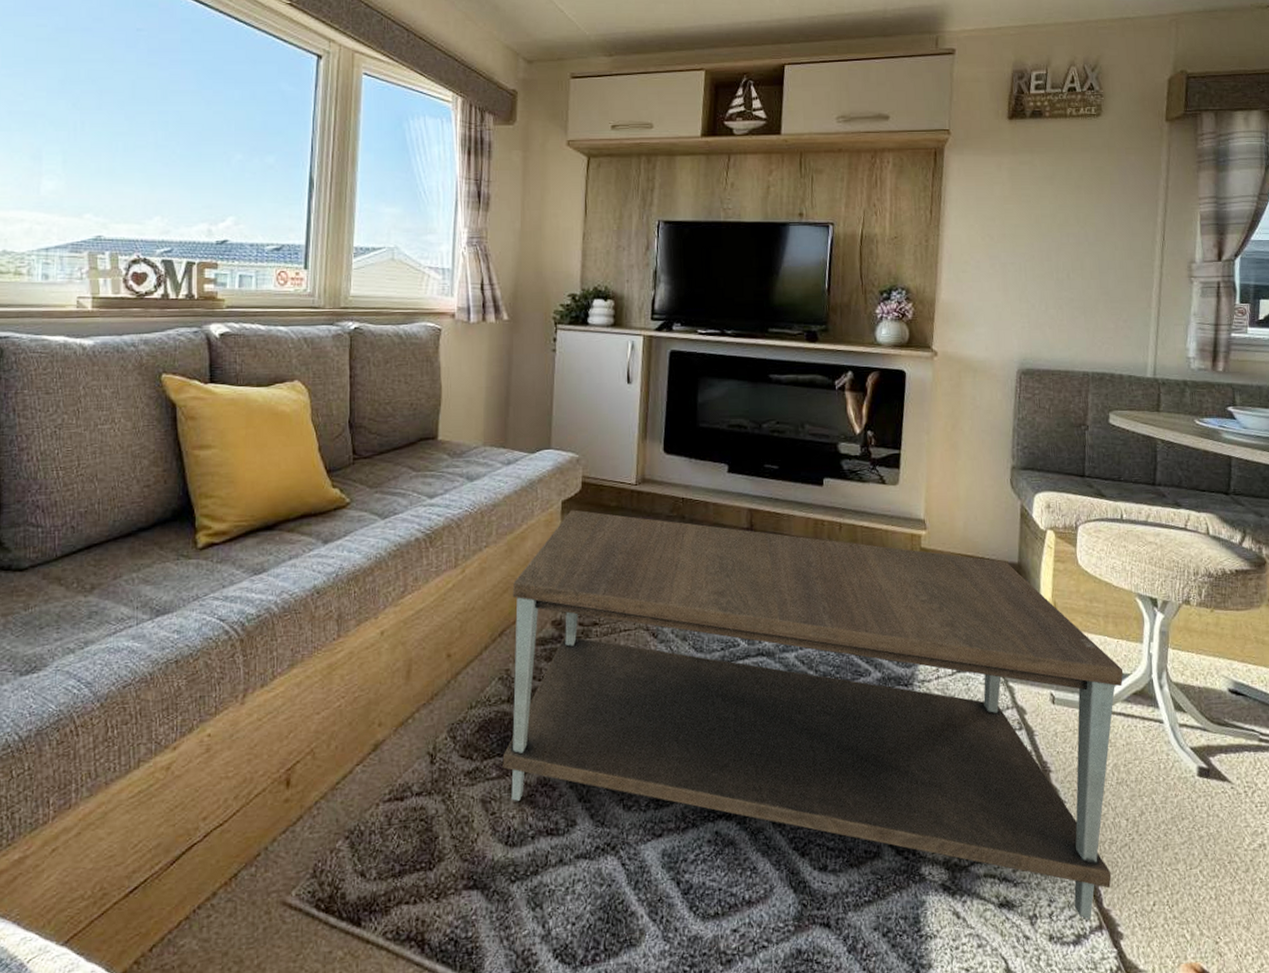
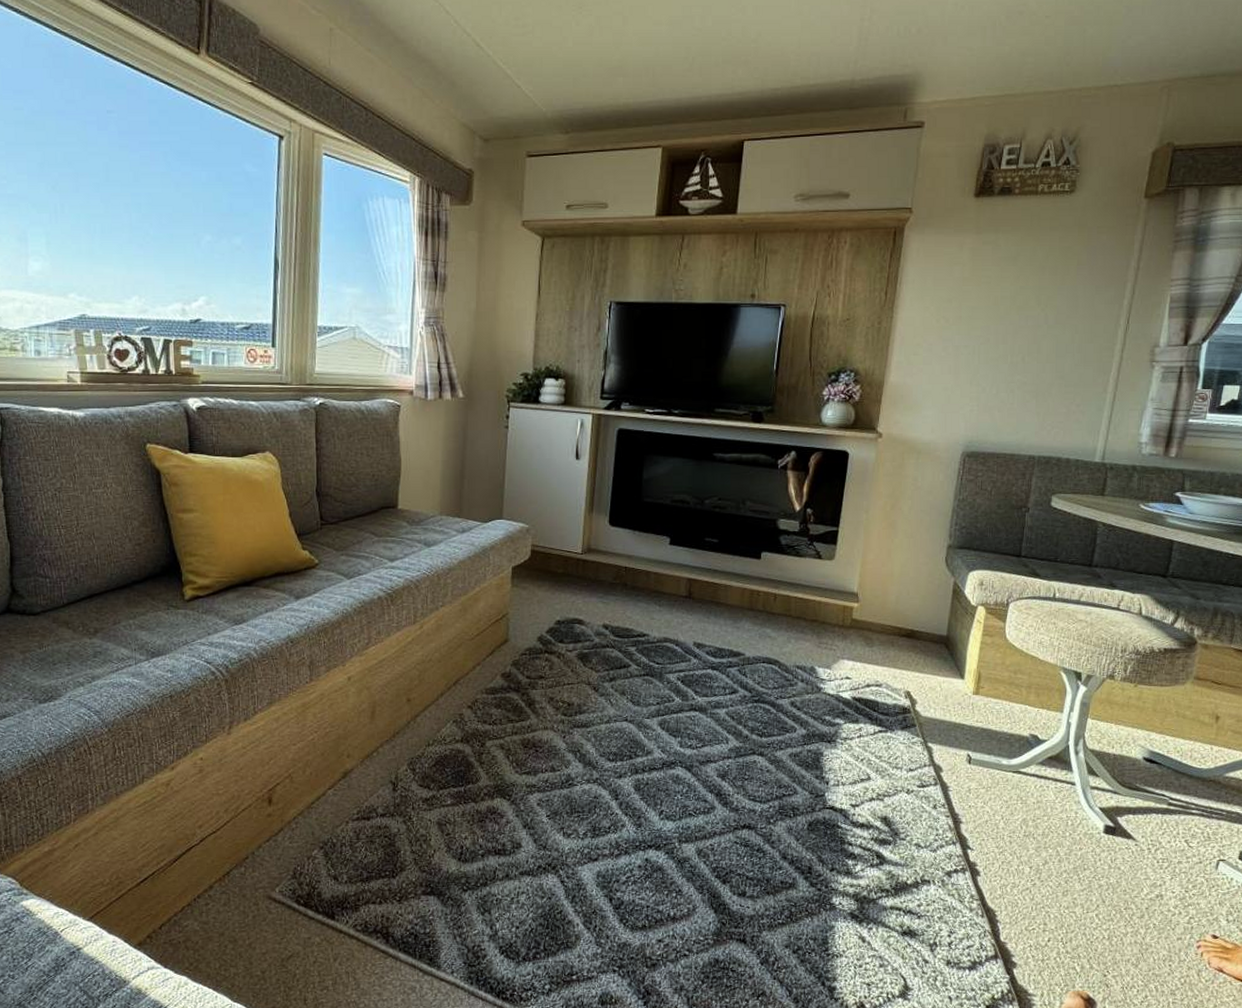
coffee table: present [502,509,1123,919] -> none [456,575,1041,949]

